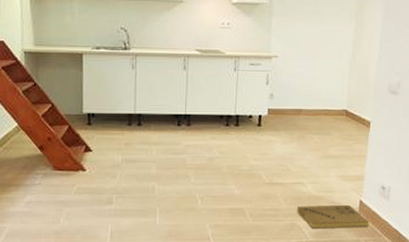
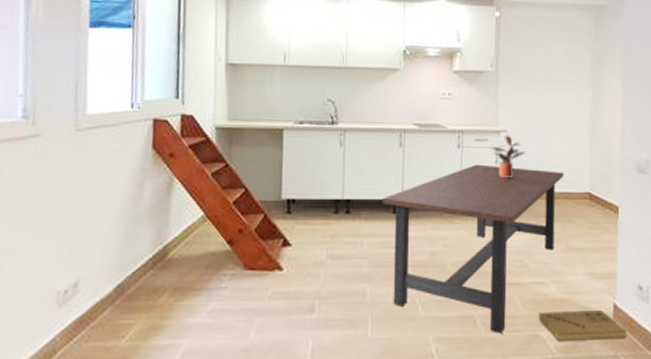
dining table: none [169,85,325,222] -> present [383,164,564,333]
potted plant: none [263,60,293,98] -> present [491,135,525,179]

